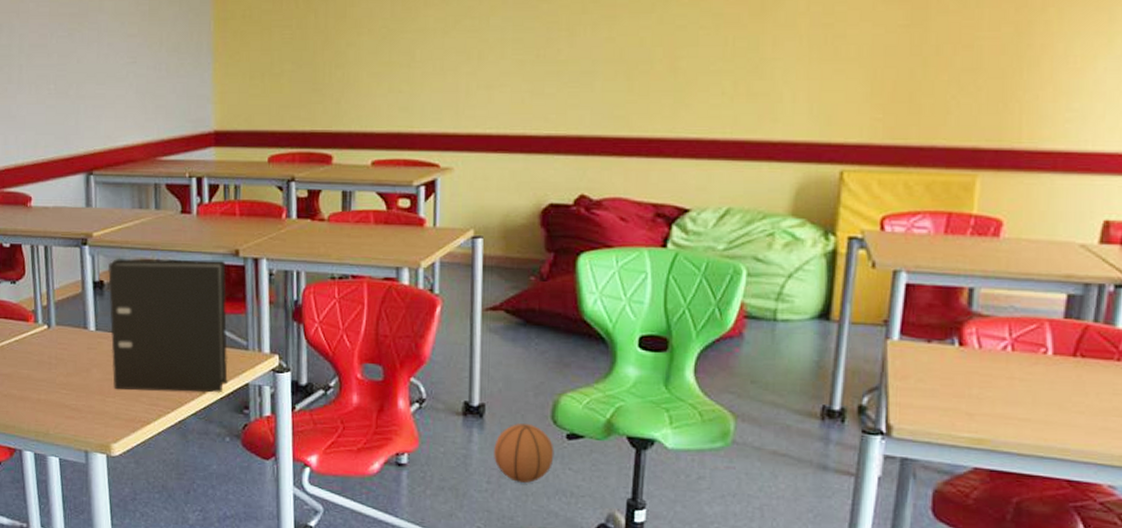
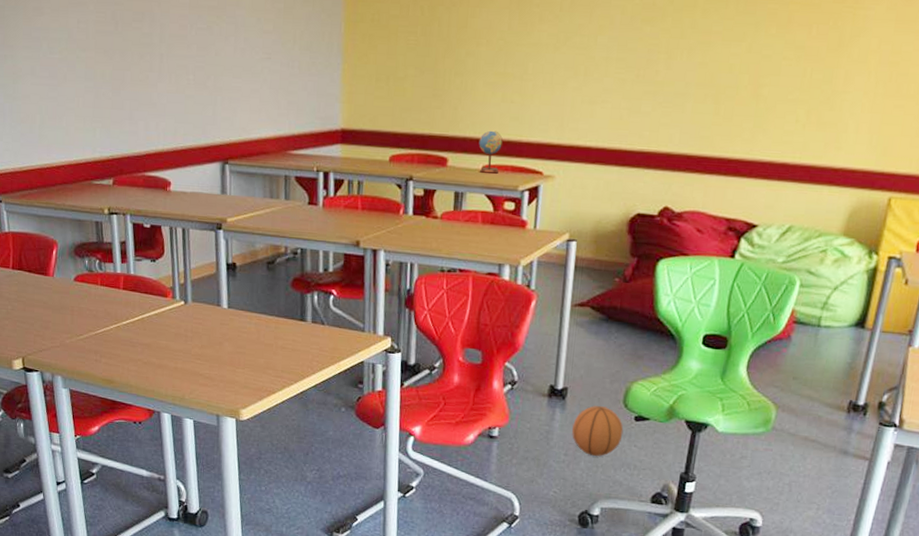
binder: present [108,257,228,392] -> none [240,242,348,368]
globe: none [366,123,393,169] -> present [479,130,504,174]

